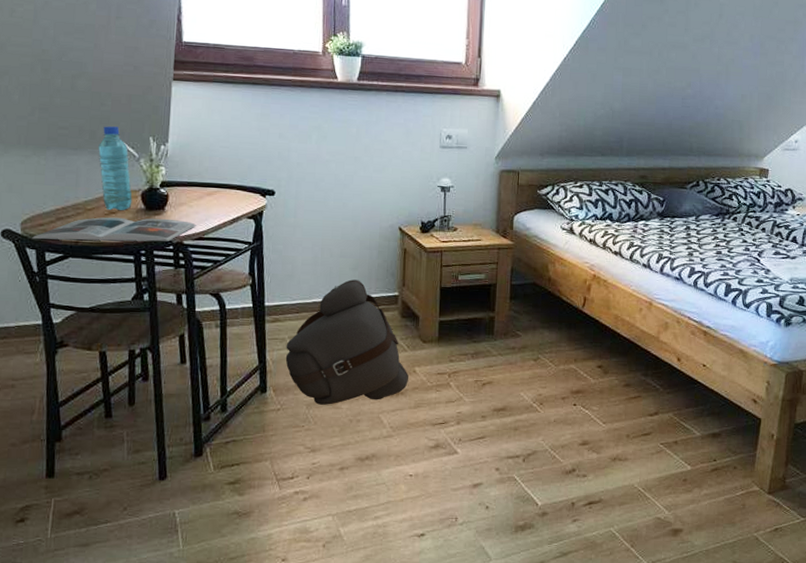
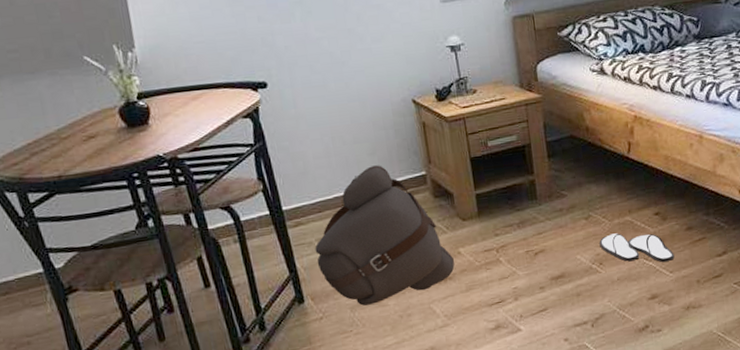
magazine: present [32,217,196,242] -> none [9,132,188,182]
water bottle: present [98,126,133,211] -> none [57,39,111,136]
slippers: none [543,378,610,412] -> present [599,233,675,262]

